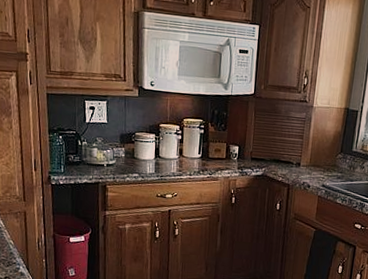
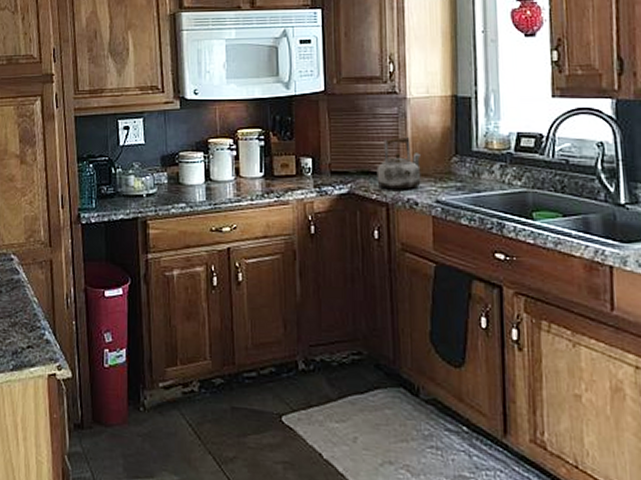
kettle: none [283,136,318,176] -> present [376,137,422,190]

